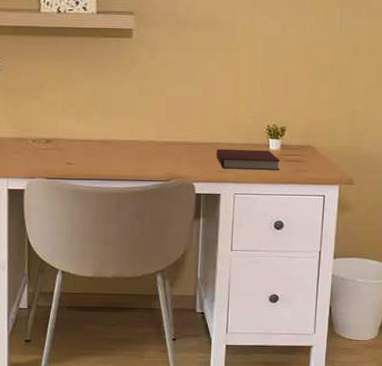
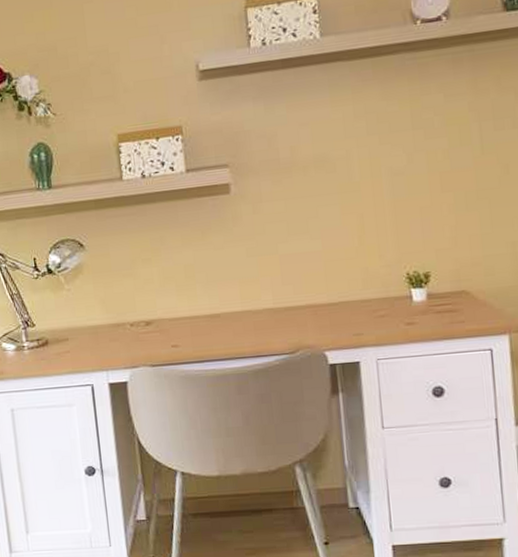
notebook: present [216,148,280,170] -> none [347,303,429,331]

